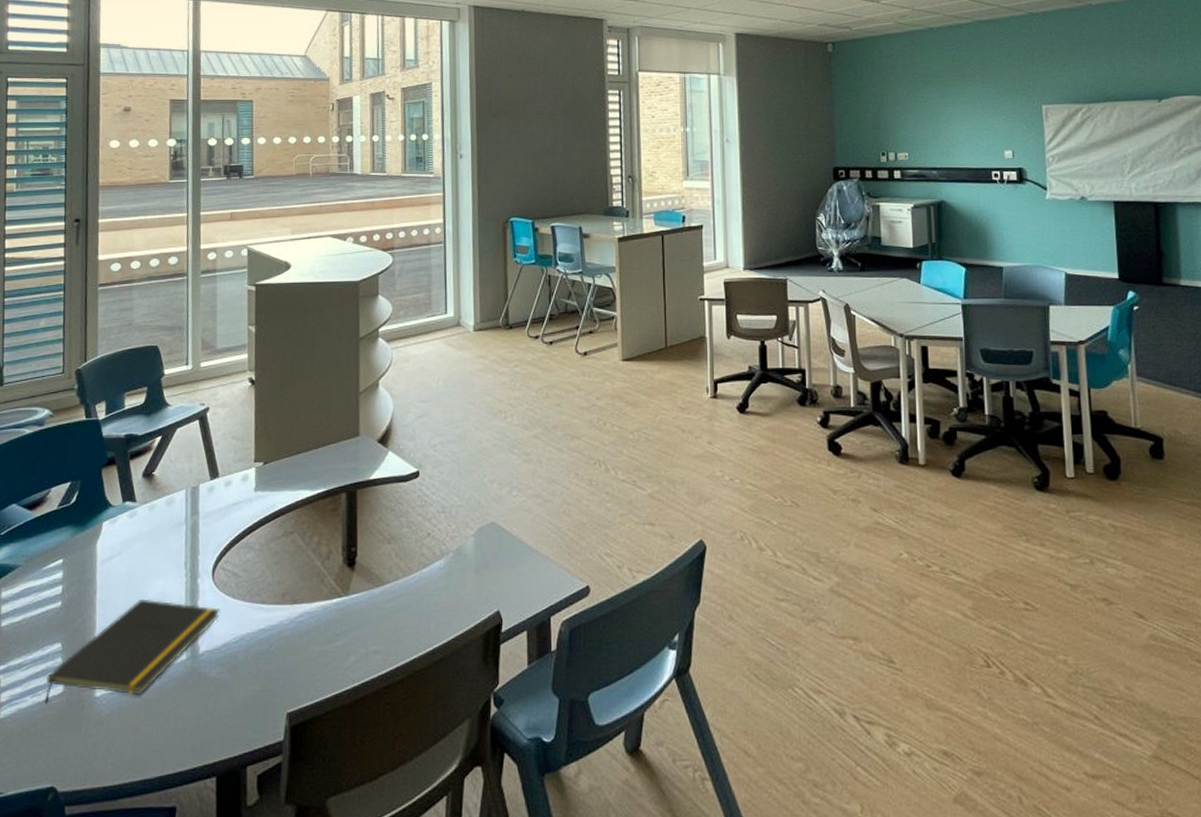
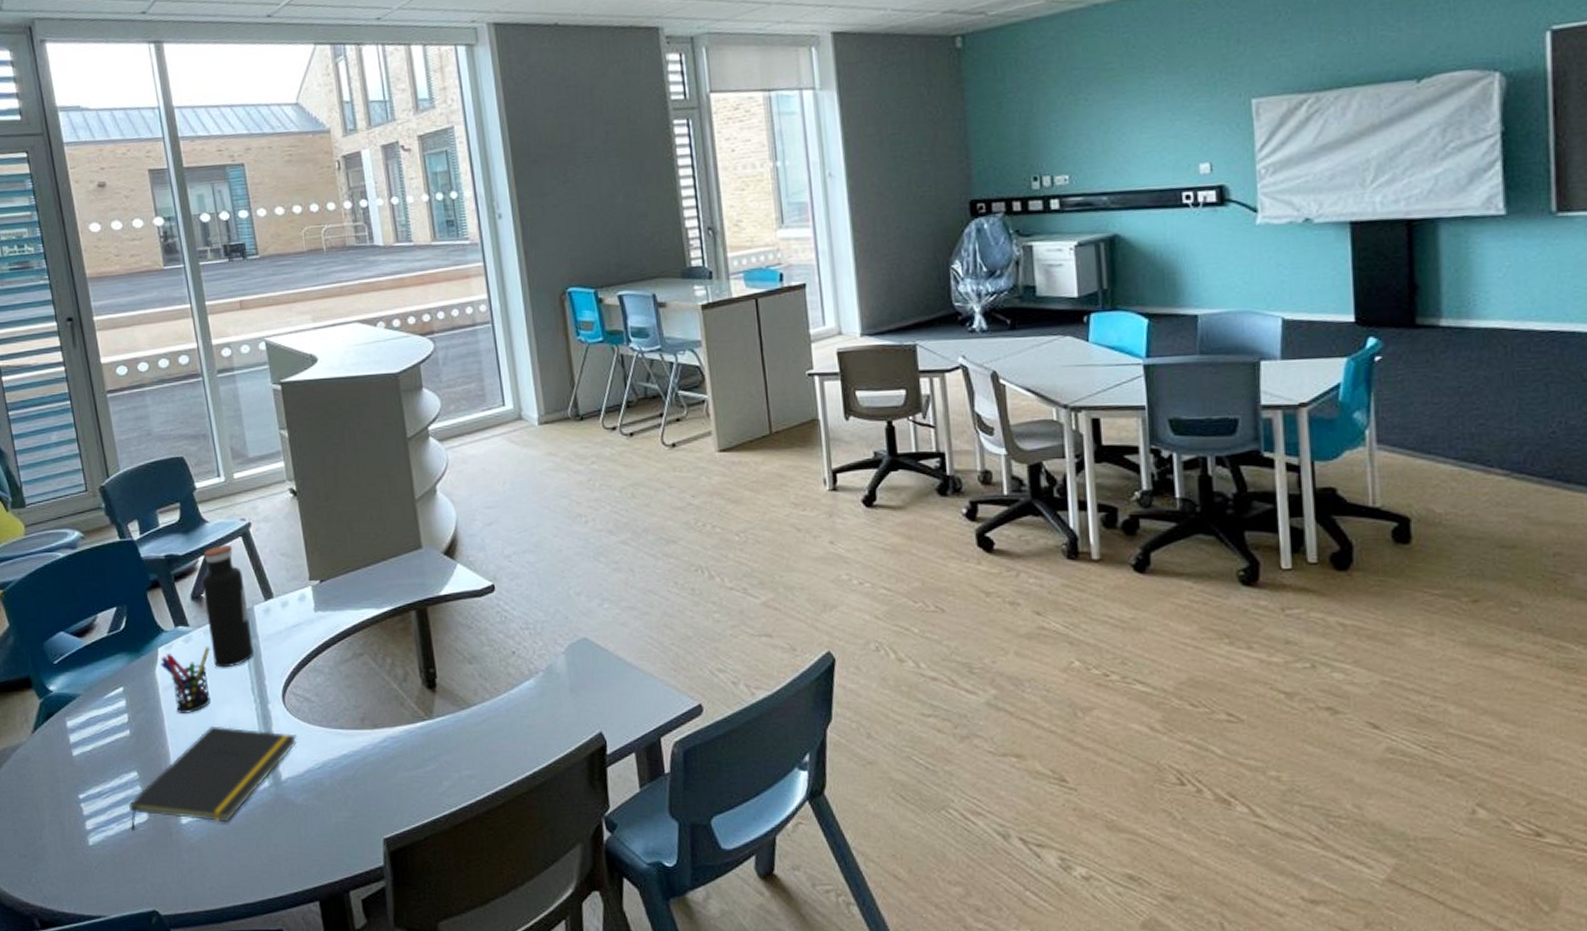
pen holder: none [103,522,152,586] -> present [161,646,211,713]
water bottle: none [153,427,194,543] -> present [201,545,254,668]

